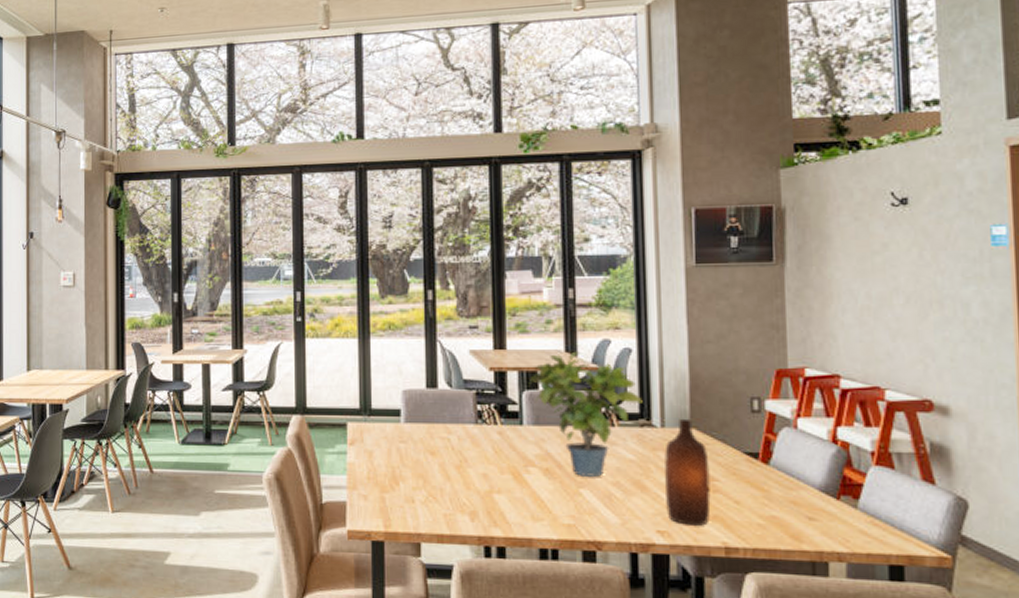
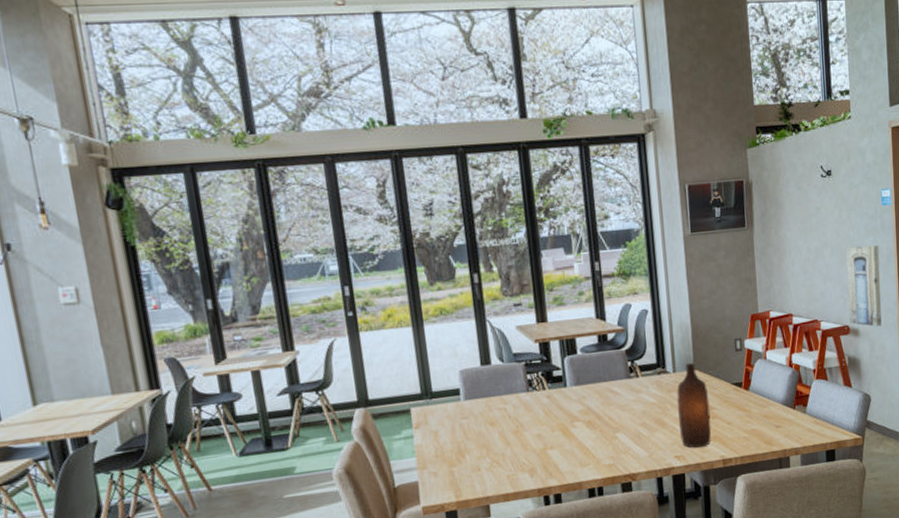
potted plant: present [528,351,643,478] -> none [568,316,659,423]
wall art: none [928,296,989,408] -> present [845,245,882,327]

